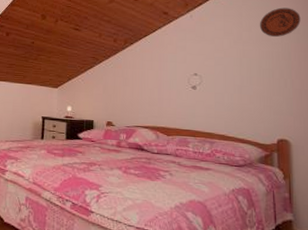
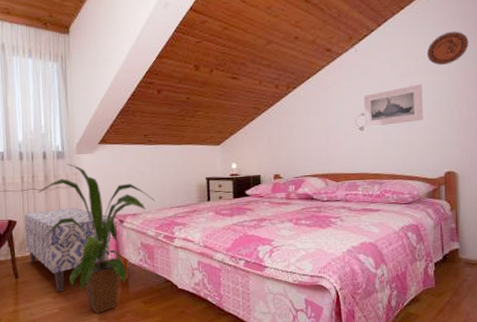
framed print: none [197,52,255,88] -> present [363,84,423,127]

